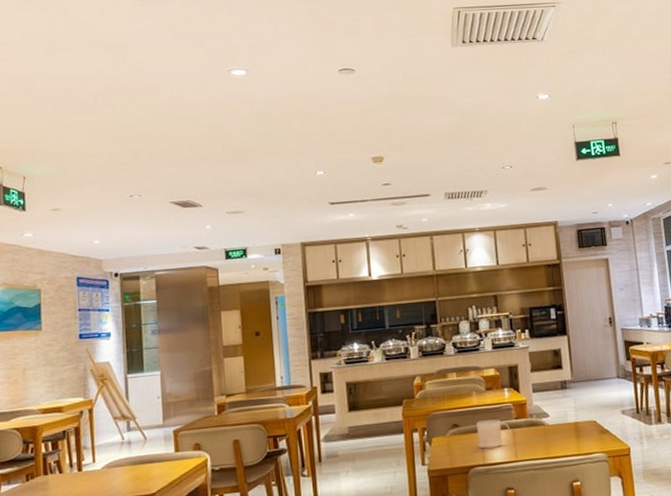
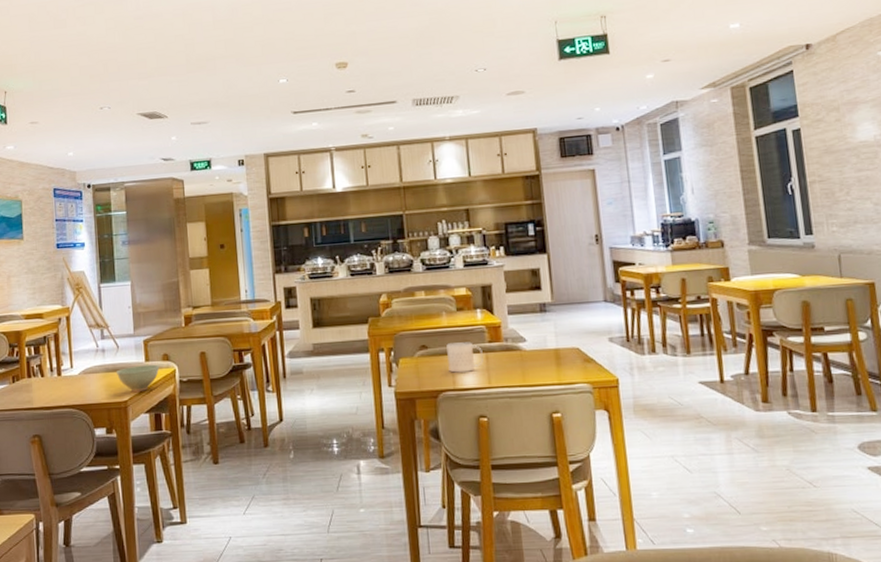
bowl: none [142,454,191,484] -> present [115,364,160,392]

